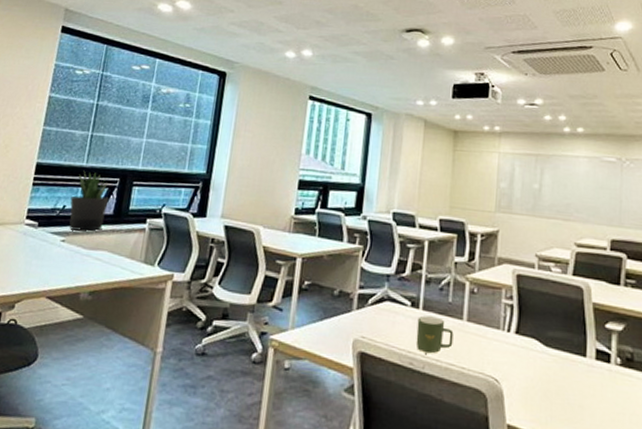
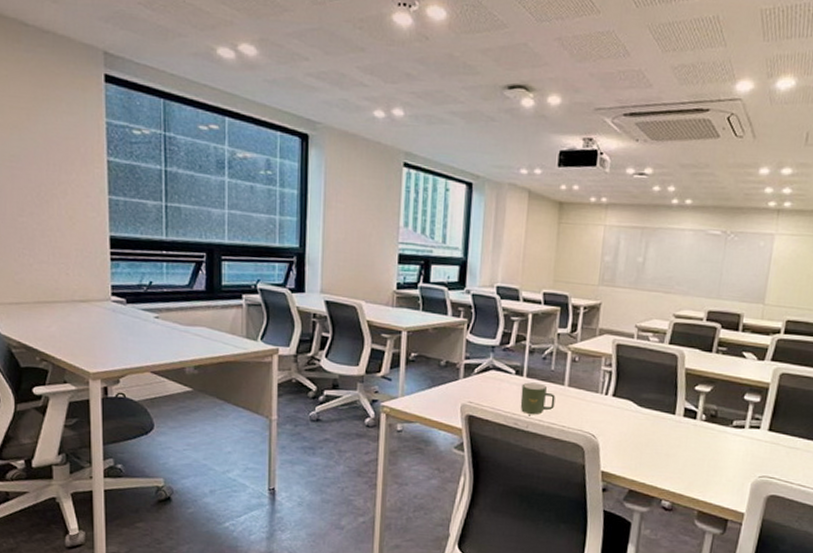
planter: present [69,172,109,231] -> none [156,246,198,308]

